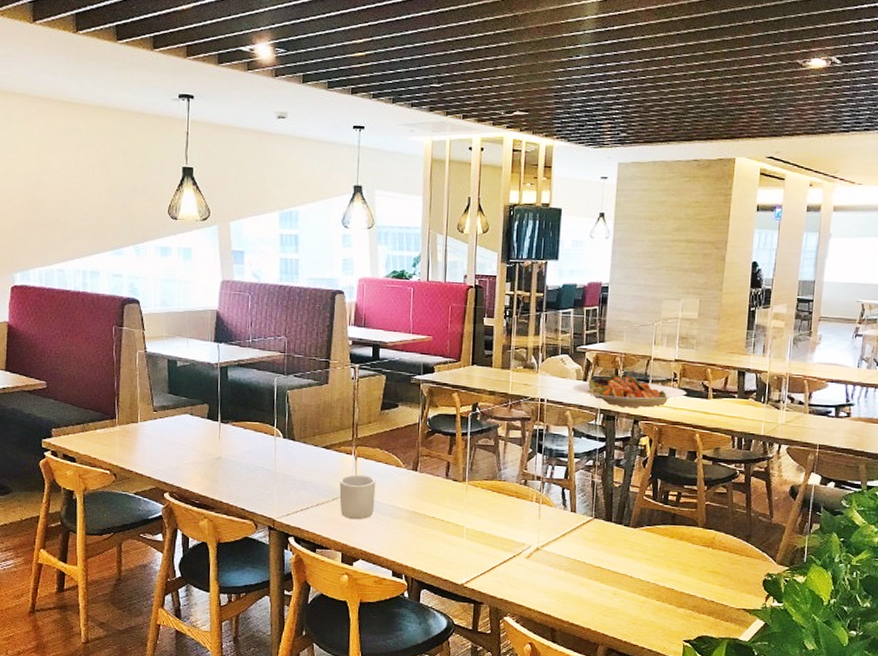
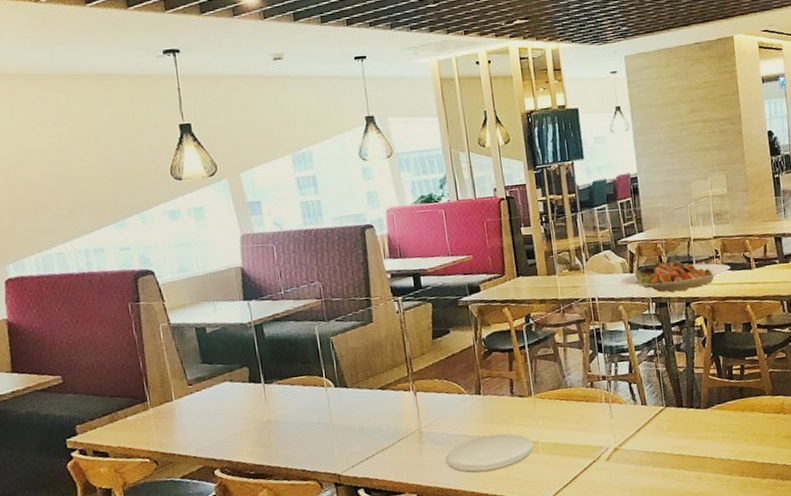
mug: present [339,474,376,520] -> none [402,408,443,458]
plate: none [373,511,460,546] -> present [445,433,535,473]

